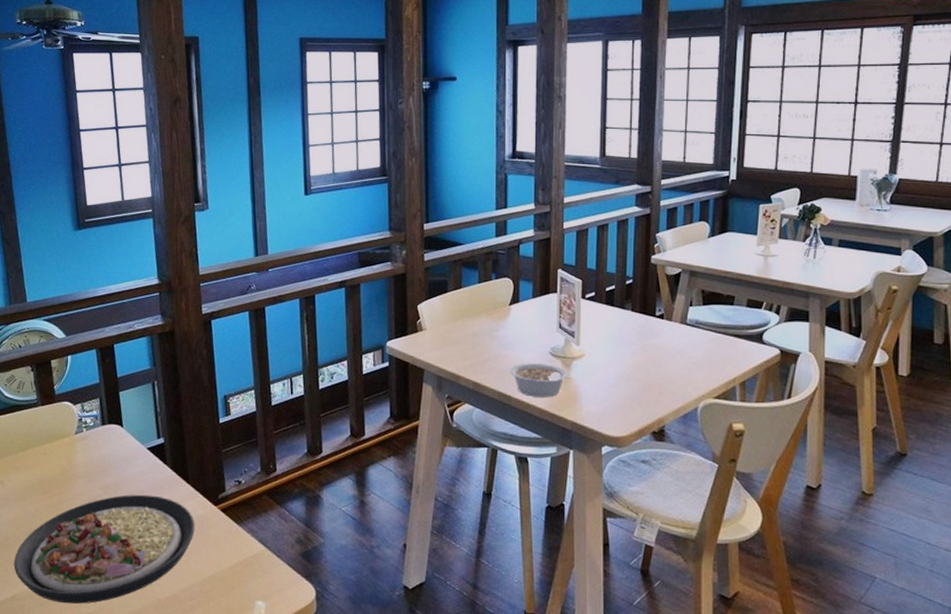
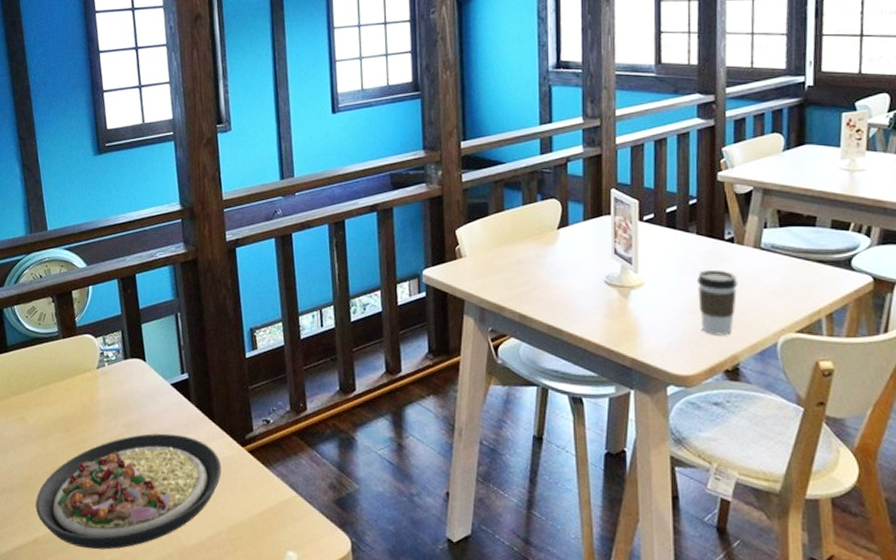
legume: present [509,363,572,398] -> none [559,293,630,331]
coffee cup: none [630,342,666,401] -> present [696,269,738,336]

